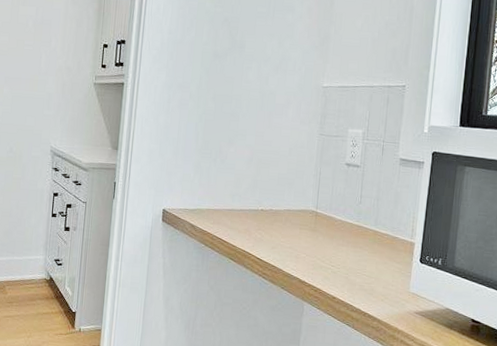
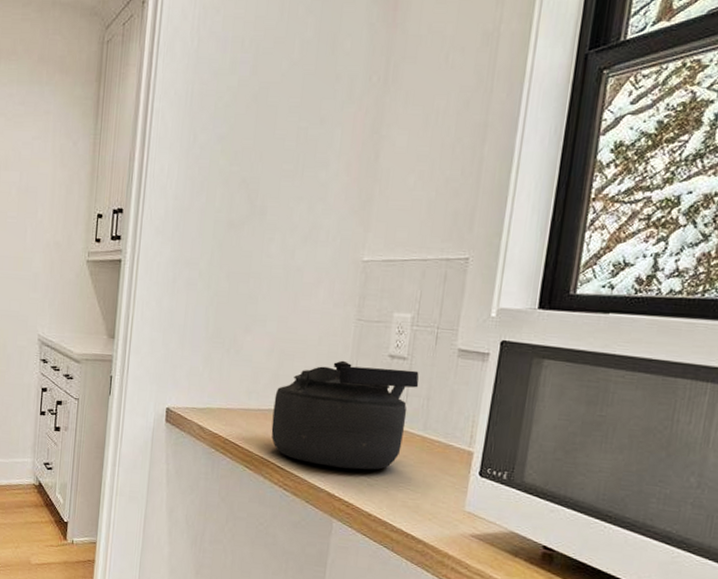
kettle: none [251,168,370,260] -> present [271,360,419,470]

